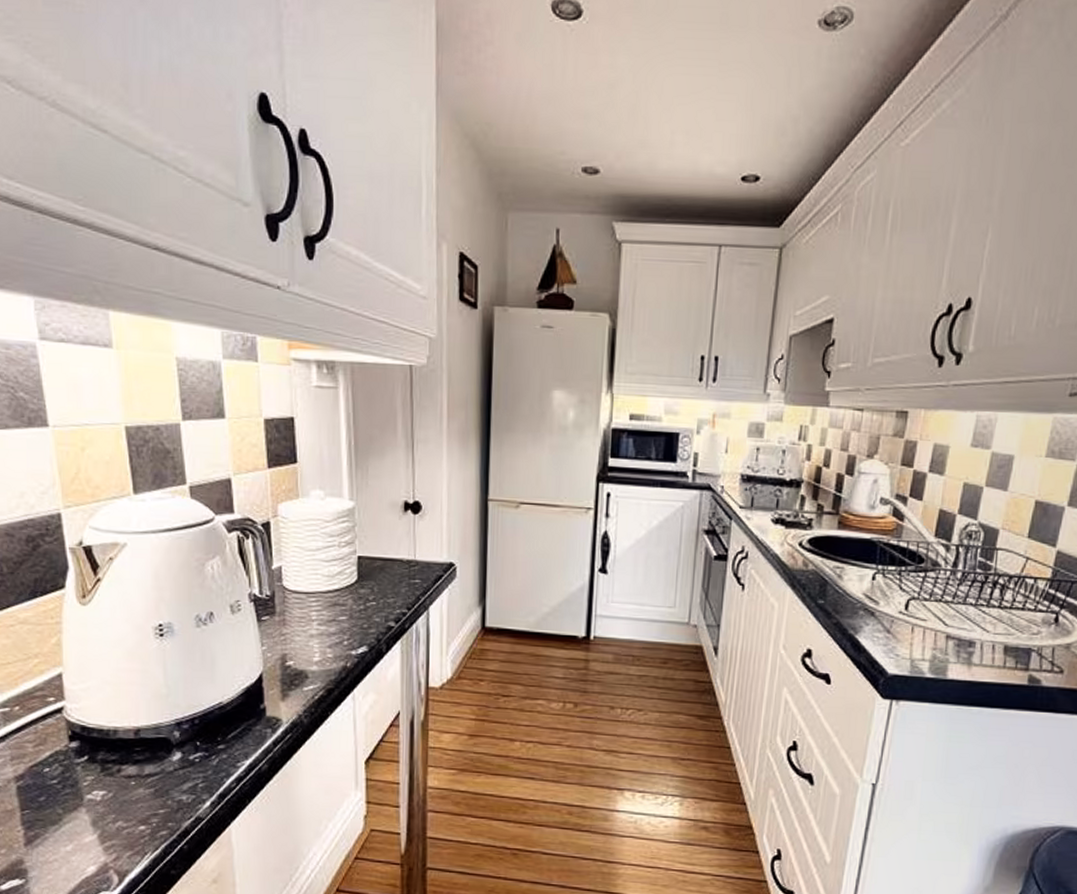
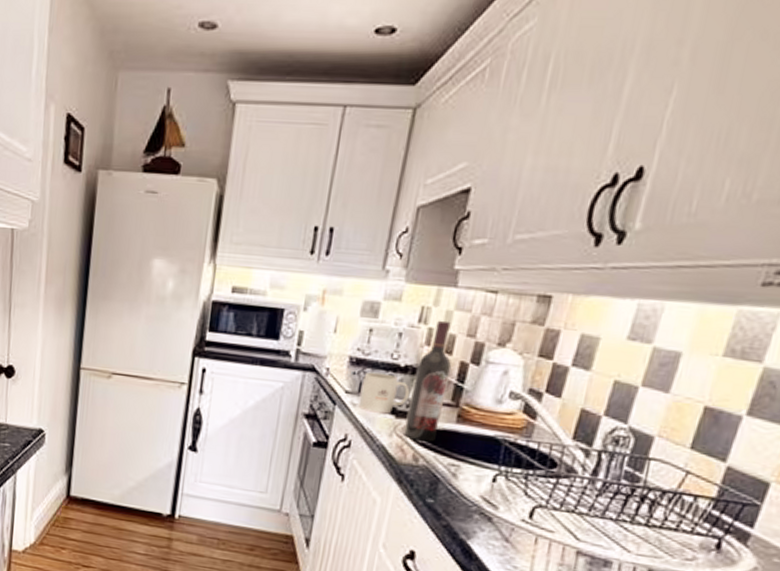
mug: none [752,487,795,526] -> present [358,372,410,415]
wine bottle: none [794,437,830,548] -> present [404,320,452,442]

